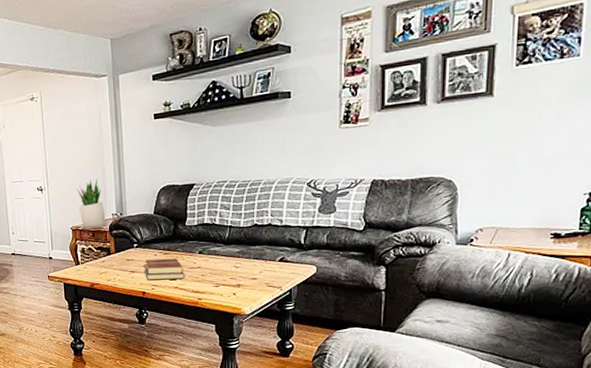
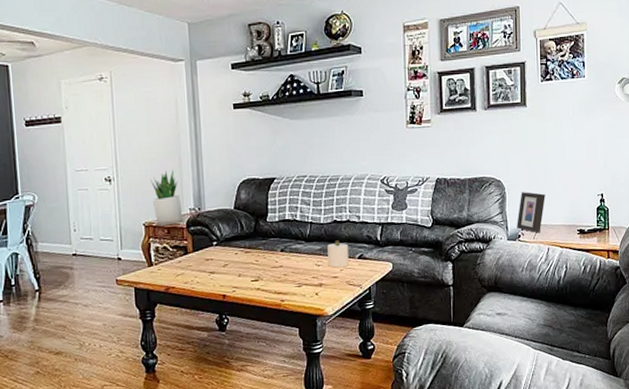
books: present [143,258,185,281] -> none [224,256,267,282]
candle: none [247,243,269,270] -> present [327,240,349,268]
picture frame: none [469,192,510,237] -> present [517,192,545,233]

